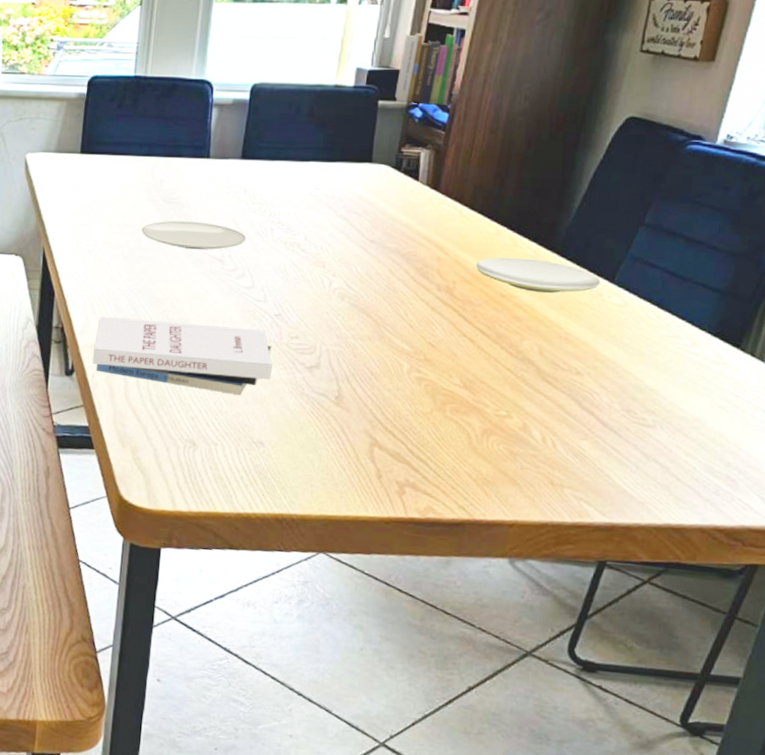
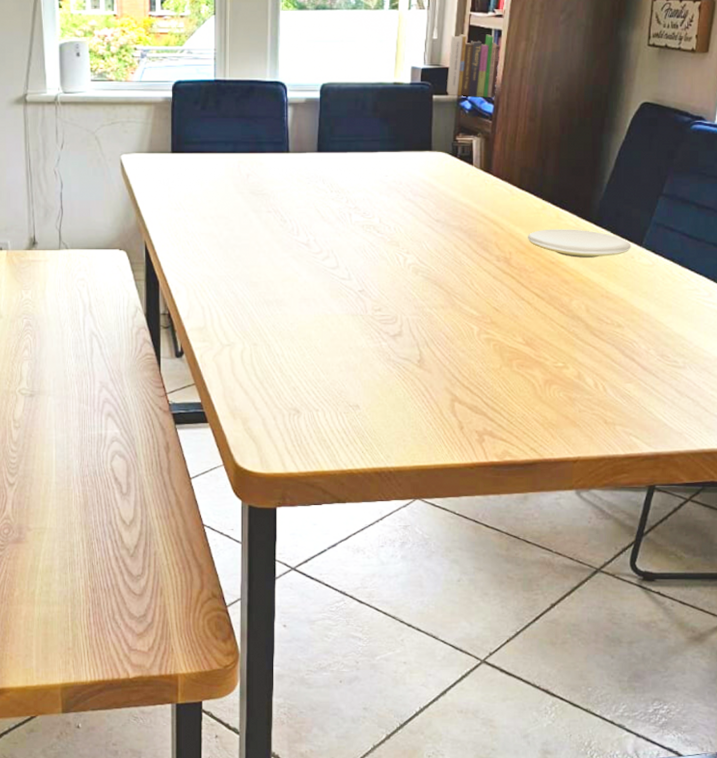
books: present [93,316,273,395] -> none [200,301,361,364]
plate: present [141,220,247,250] -> none [233,211,328,235]

